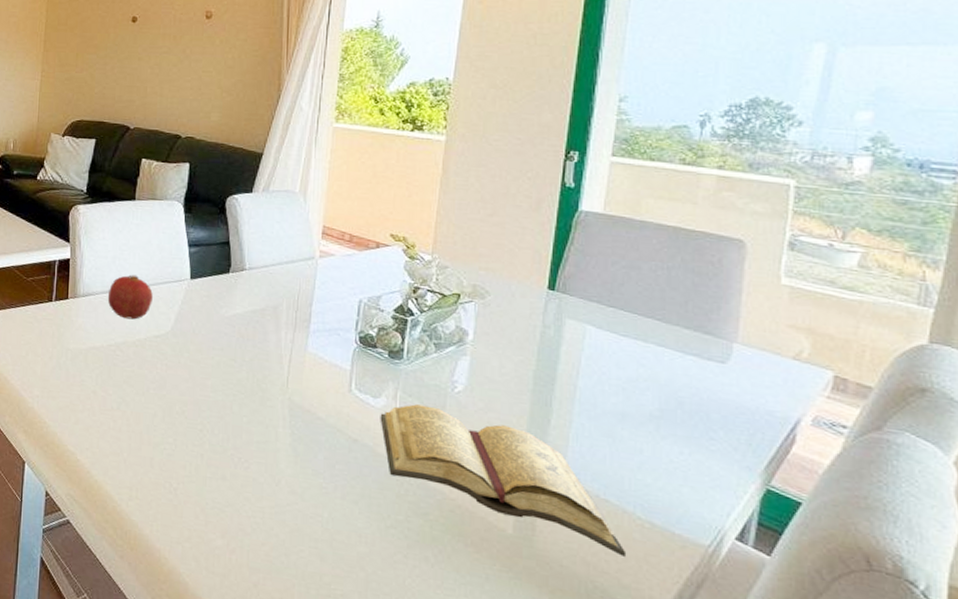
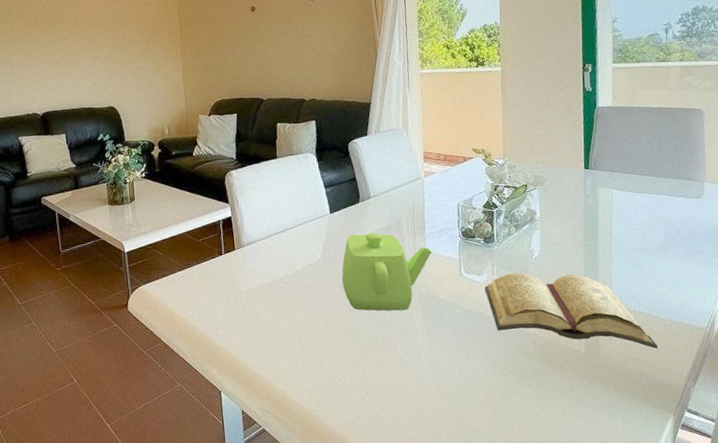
fruit: present [107,274,153,320] -> none [267,219,304,256]
teapot: none [192,310,314,420] -> present [342,232,432,311]

